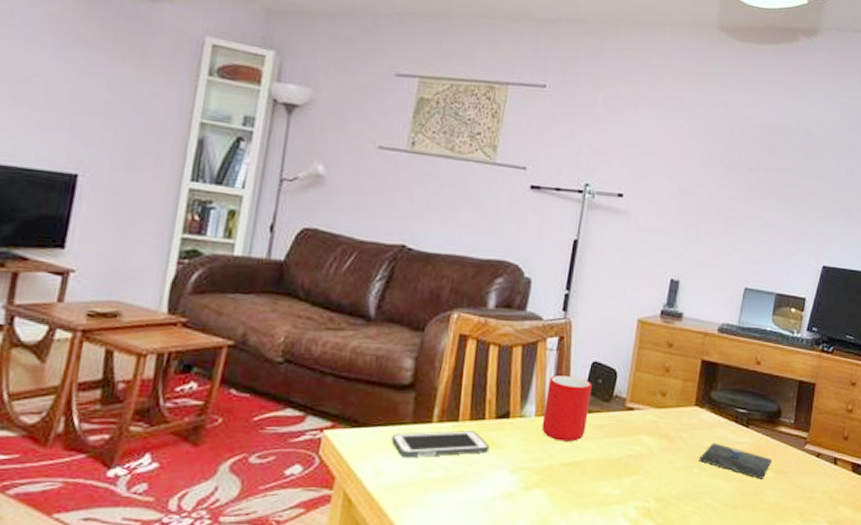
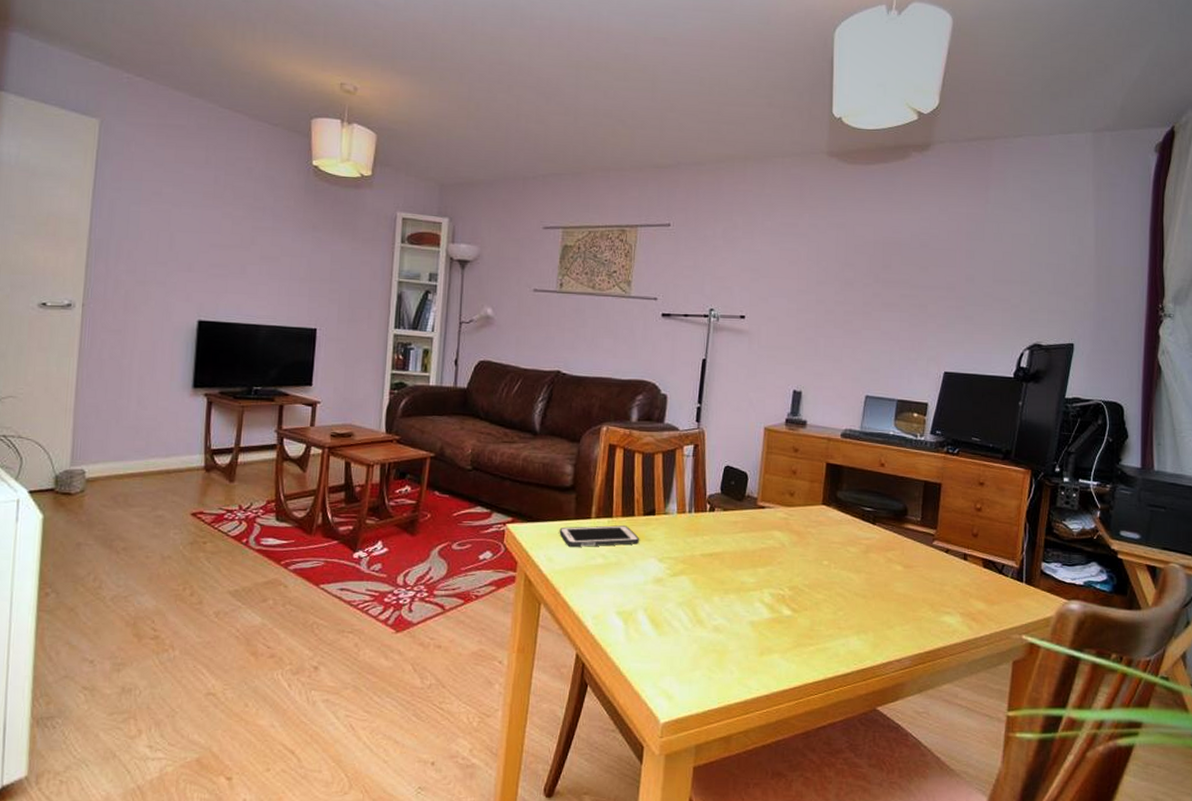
cup: present [541,376,592,442] -> none [683,478,726,536]
mug: present [699,442,773,479] -> none [828,538,901,572]

